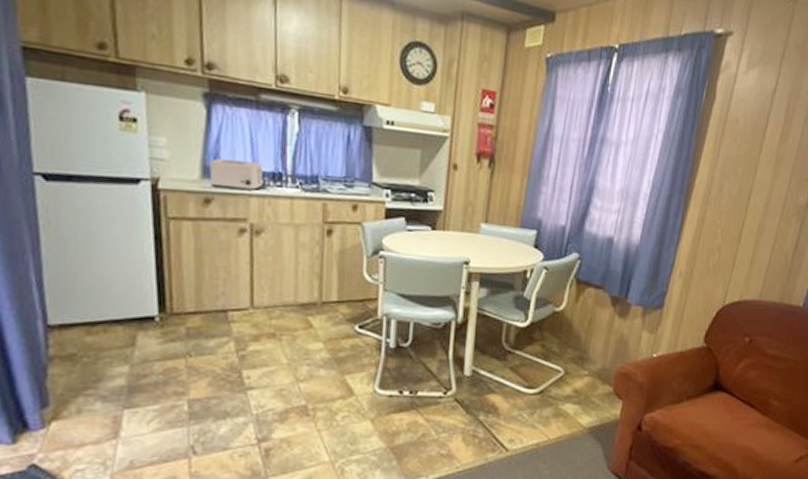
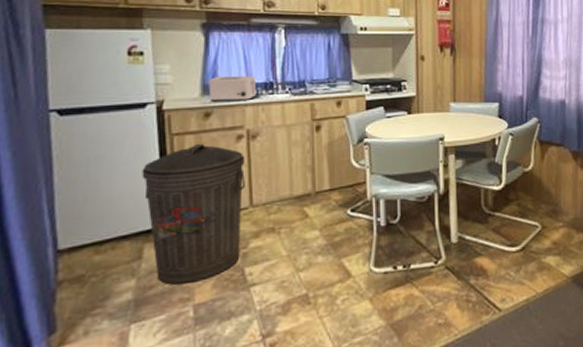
trash can: none [135,232,247,377] -> present [142,144,245,285]

